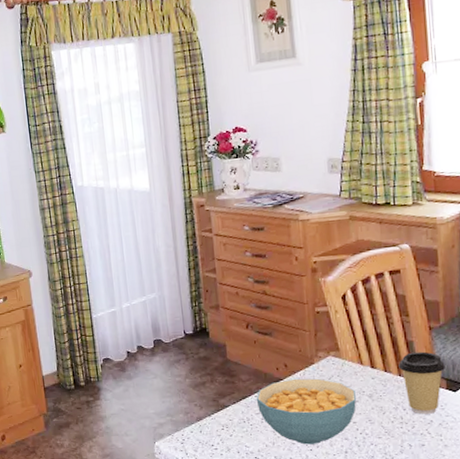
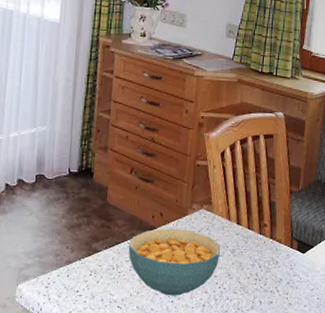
coffee cup: present [398,351,445,415] -> none [260,213,299,273]

